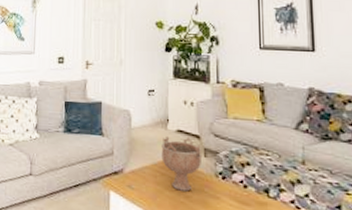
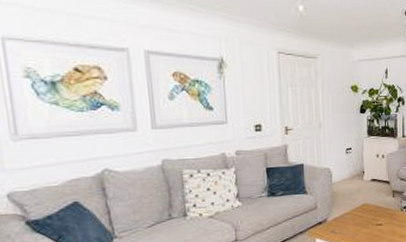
decorative bowl: present [161,136,203,192] -> none [359,183,392,227]

